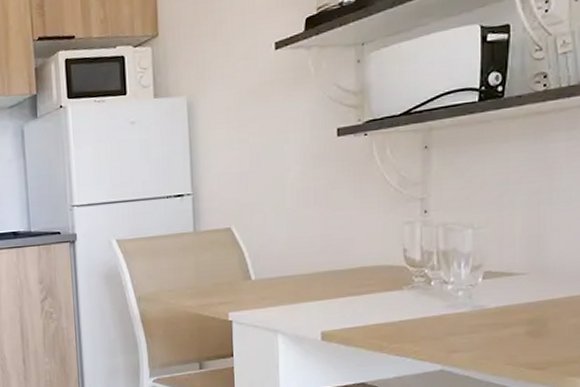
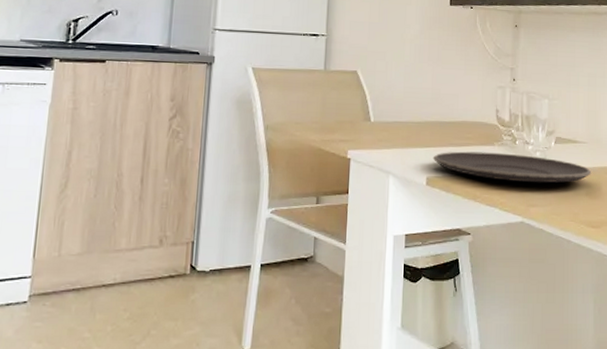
plate: none [327,296,534,328] -> present [433,151,592,183]

